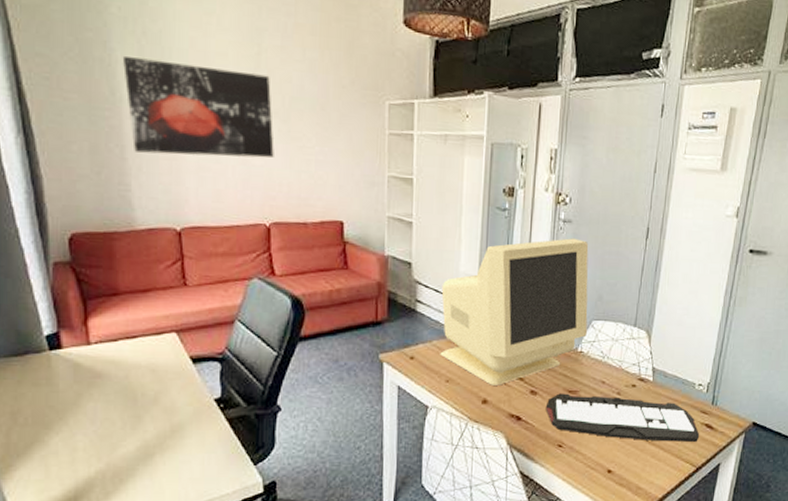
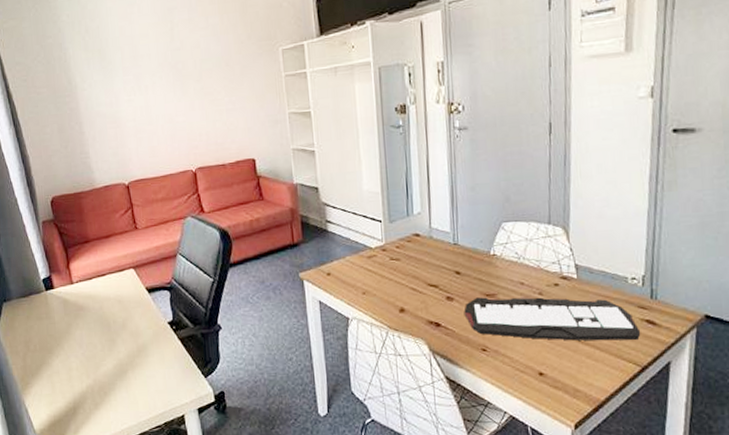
wall art: present [123,57,274,158] -> none [74,45,193,126]
monitor: present [440,238,589,386] -> none [348,144,498,294]

